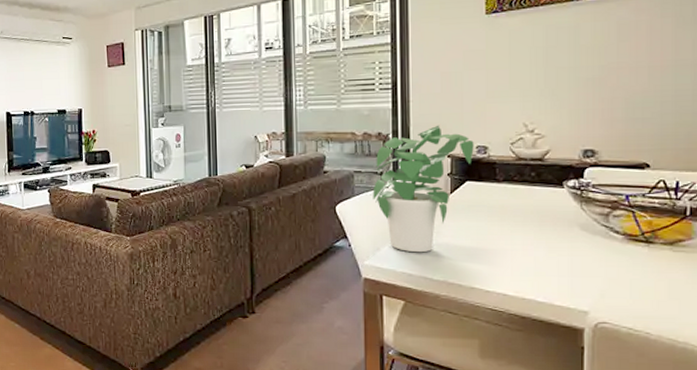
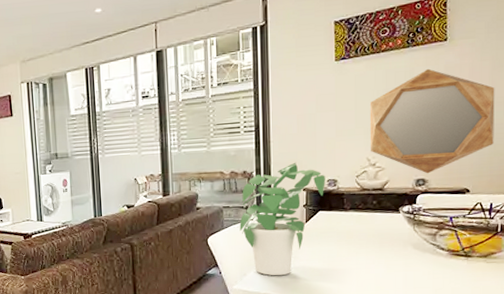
home mirror: none [526,25,679,144] -> present [369,68,495,174]

